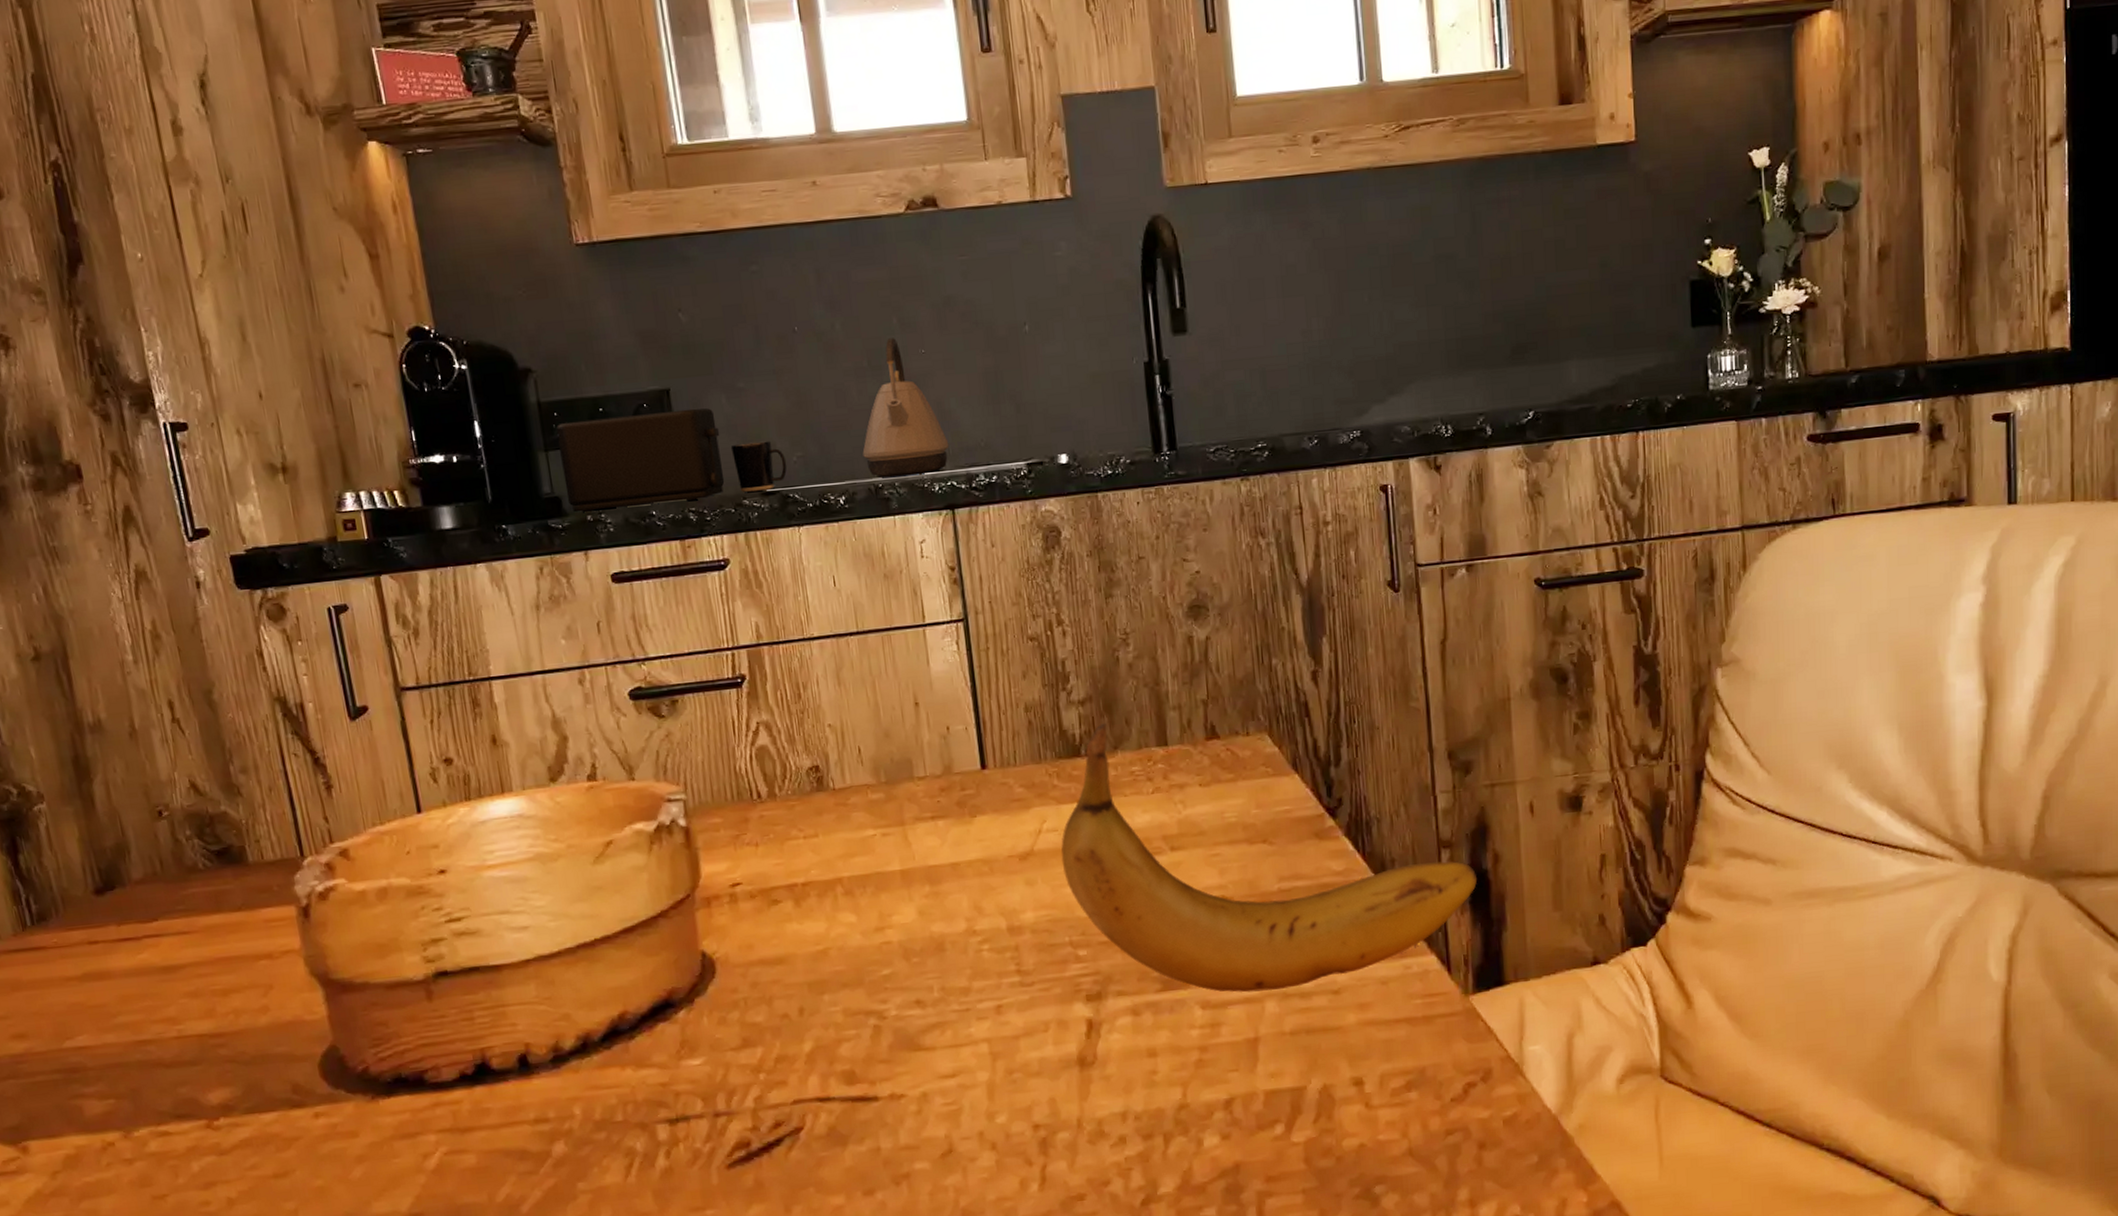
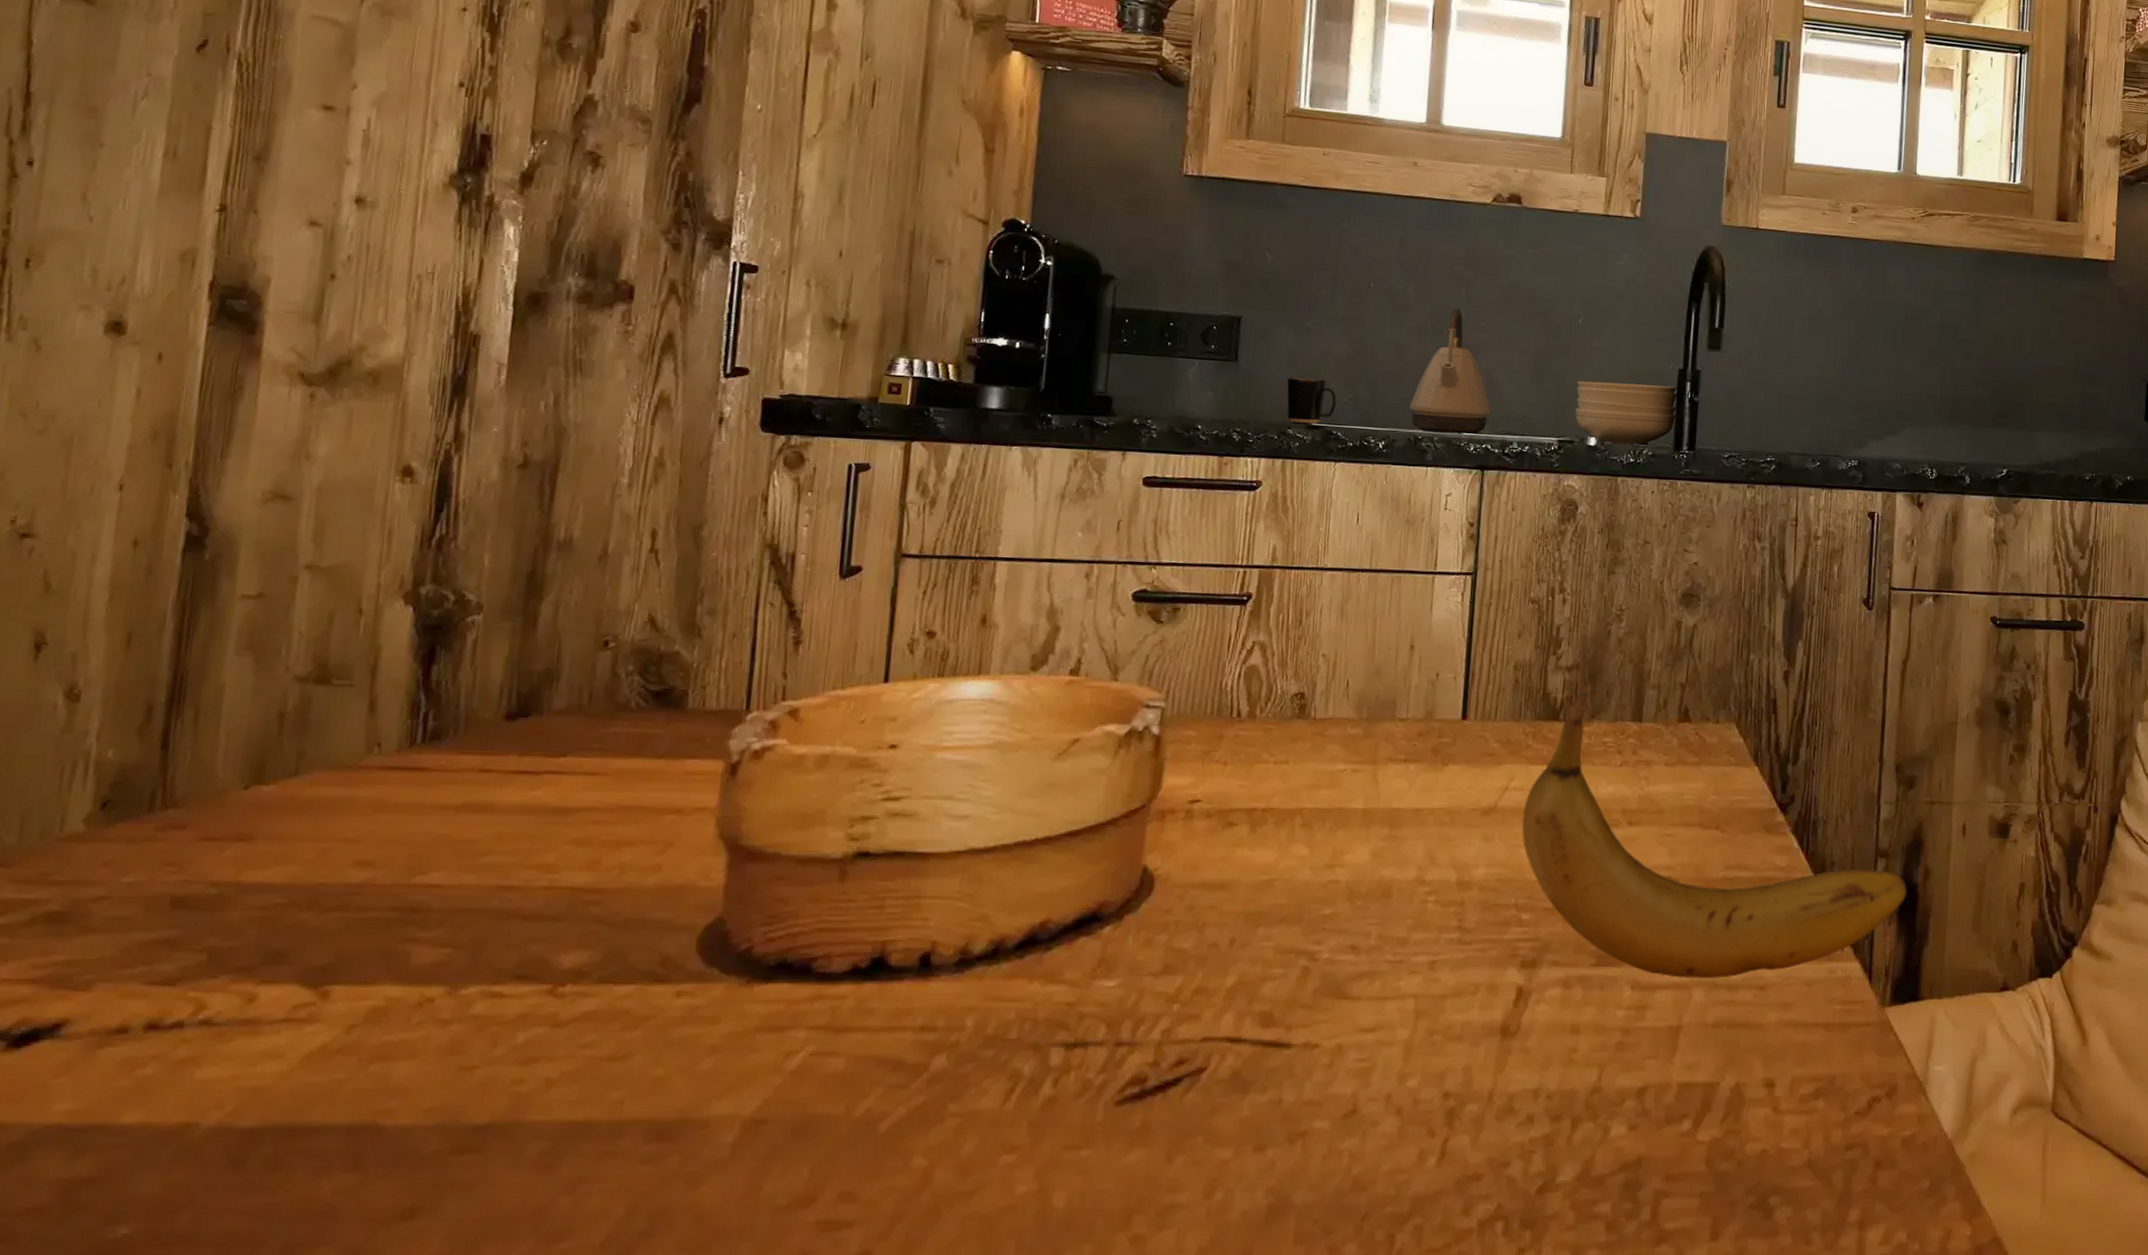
toaster: present [555,408,725,513] -> none [1119,329,1280,423]
bowl: none [1034,383,1150,457] -> present [1575,380,1678,445]

